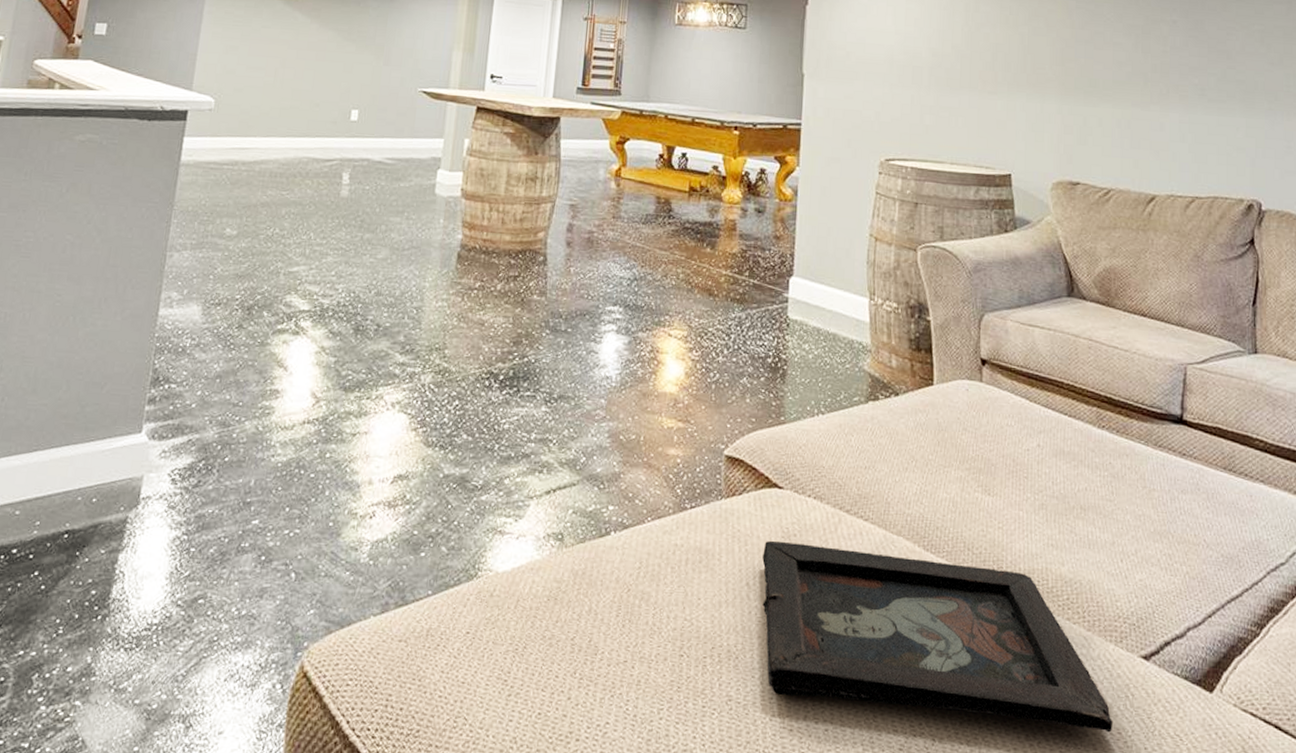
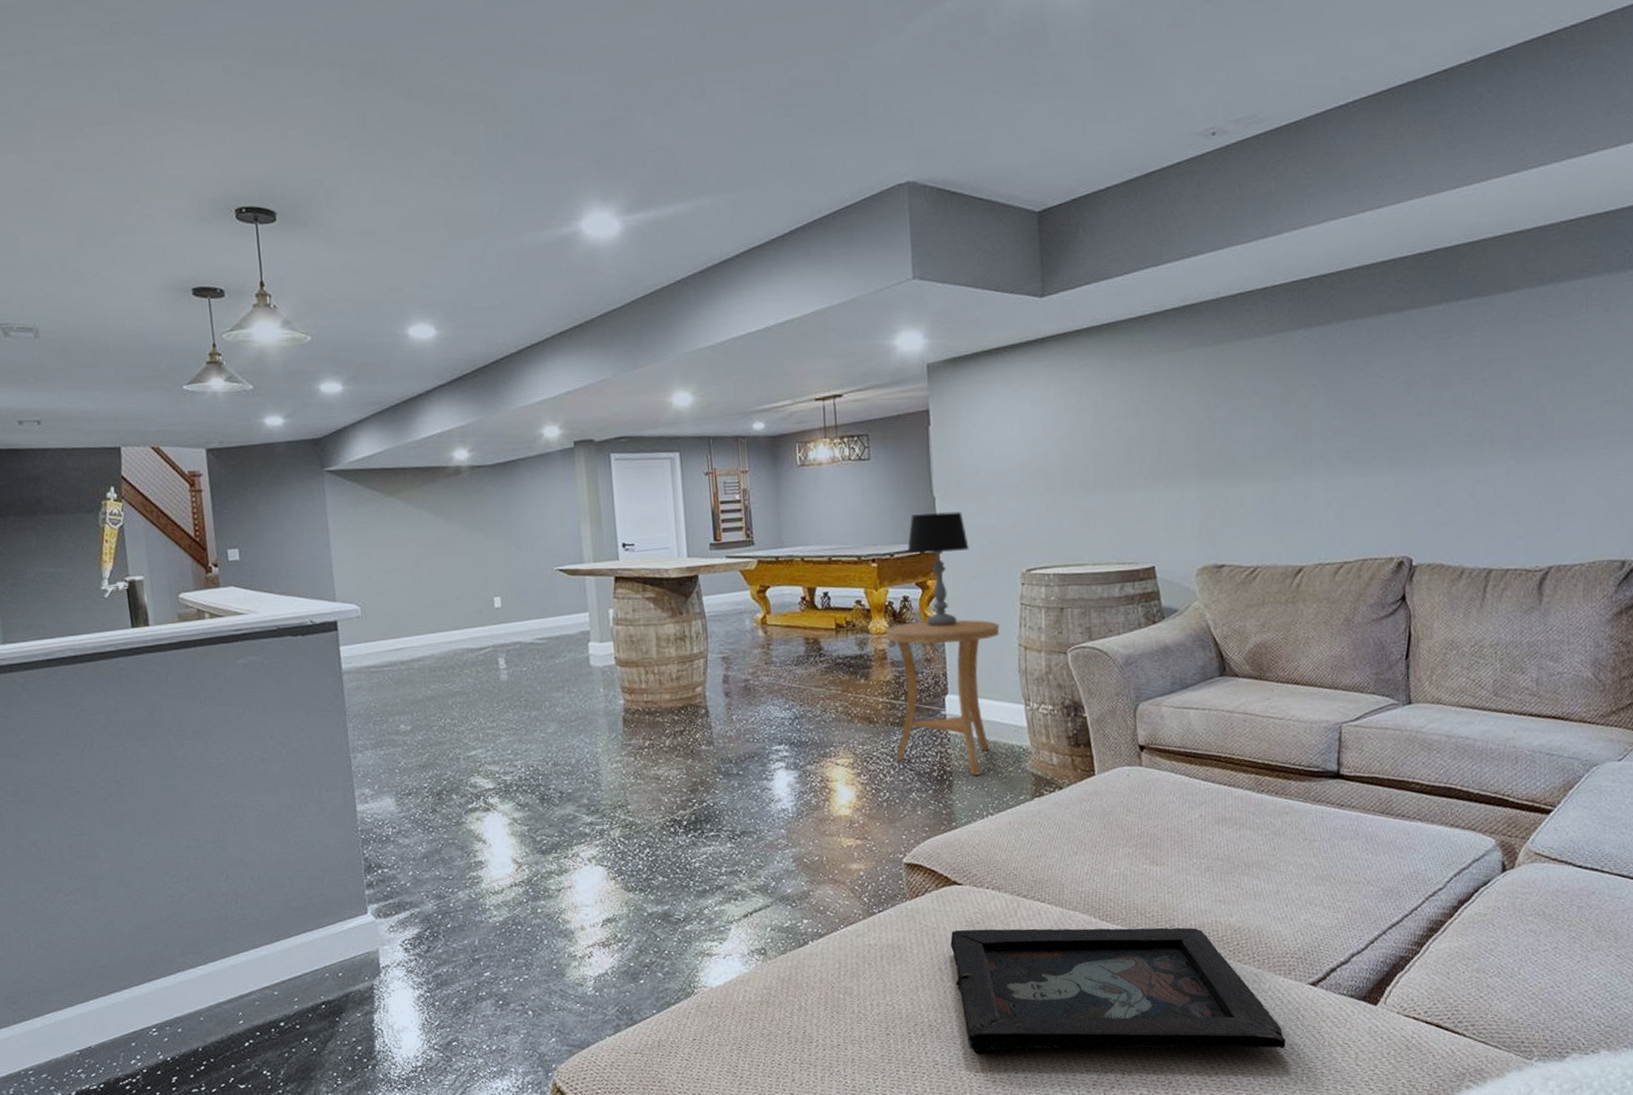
side table: none [729,196,853,368] -> present [886,619,1000,775]
table lamp: none [770,88,831,205] -> present [907,511,969,627]

